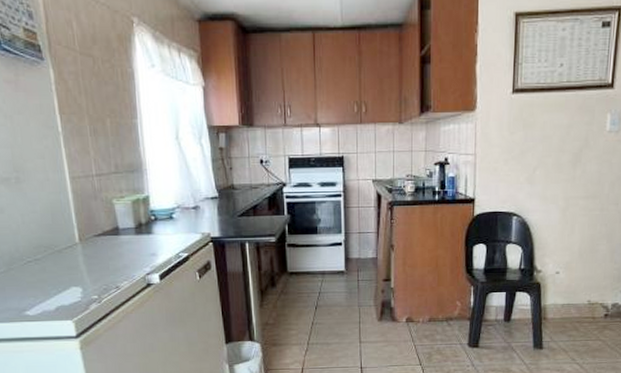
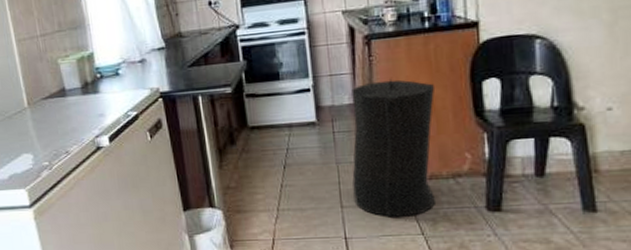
trash can: none [370,239,438,351] -> present [351,78,435,217]

